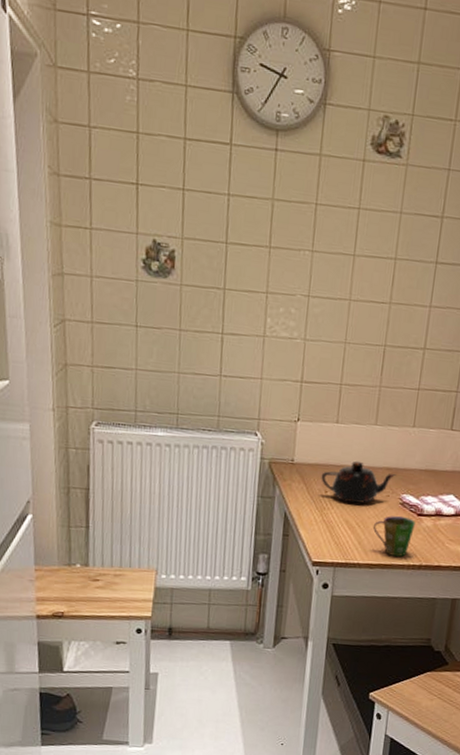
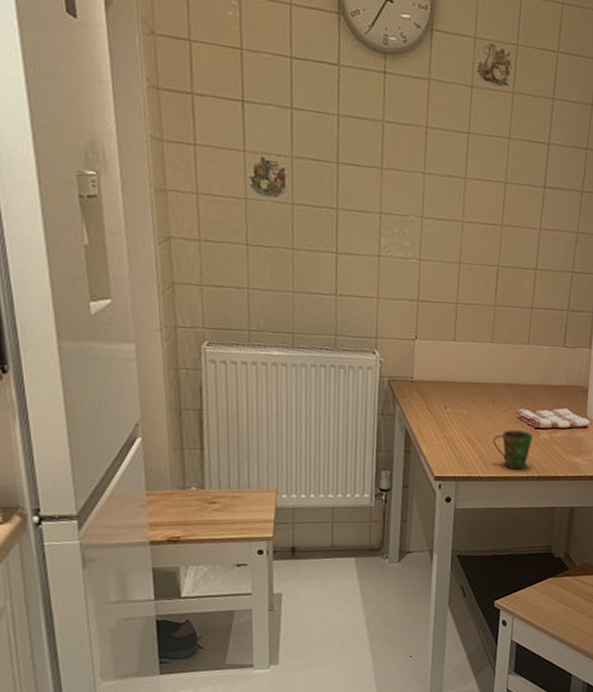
teapot: present [321,460,396,504] -> none [440,377,513,419]

